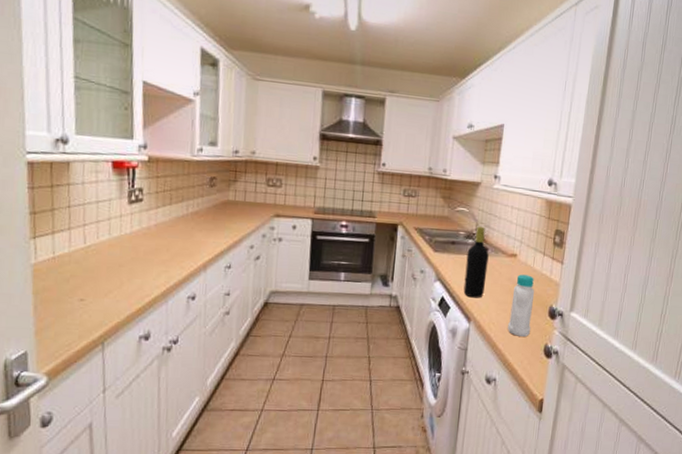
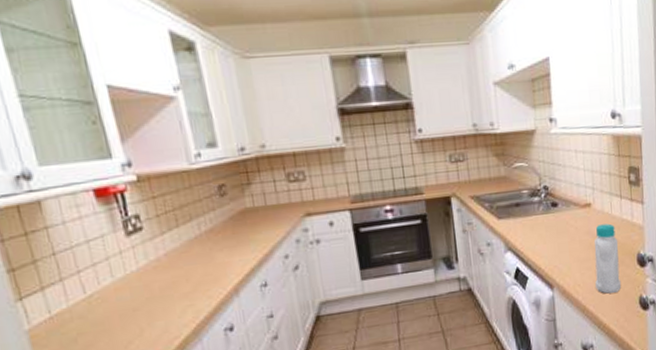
bottle: present [463,226,489,298] -> none [535,179,563,262]

